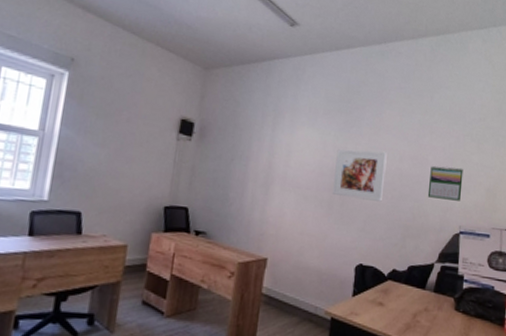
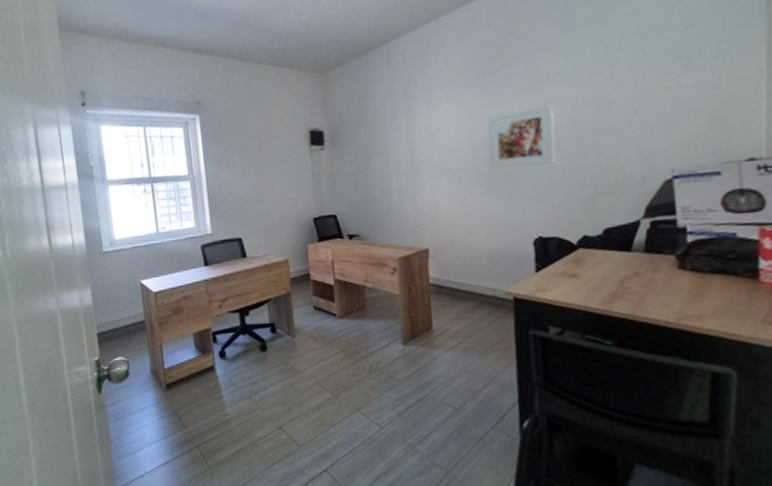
calendar: present [427,165,464,201] -> none [617,97,669,145]

